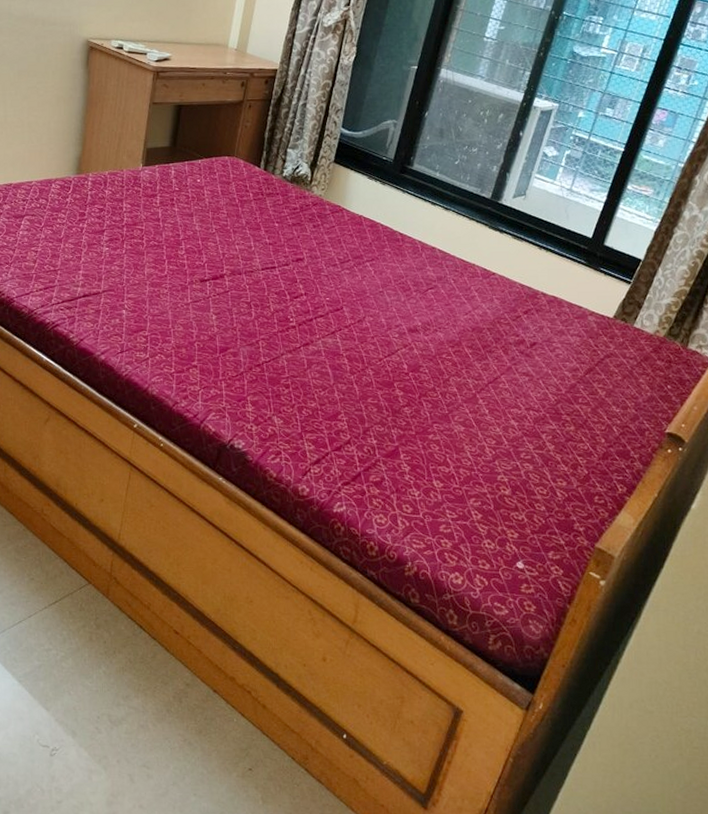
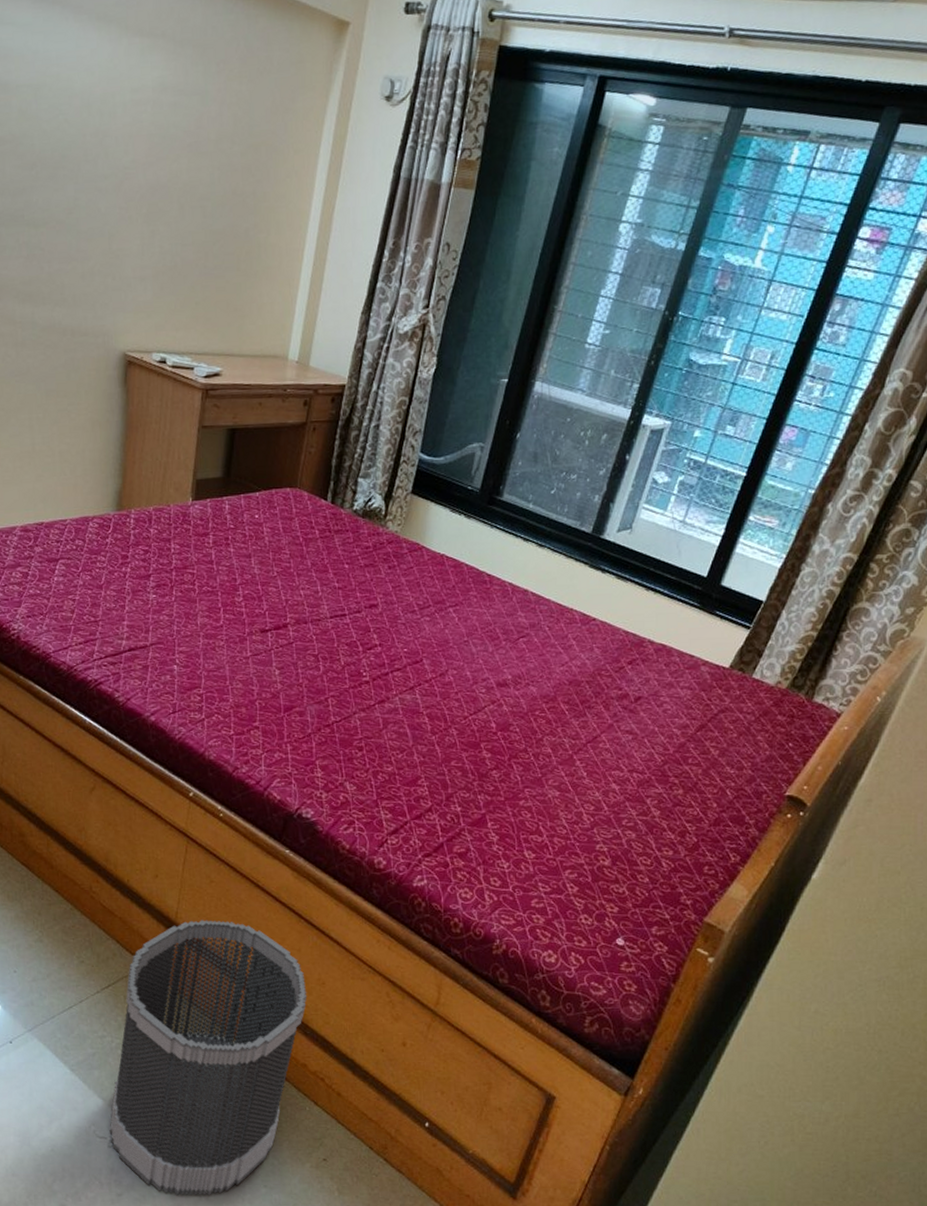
wastebasket: none [52,541,237,804] -> present [109,920,307,1196]

